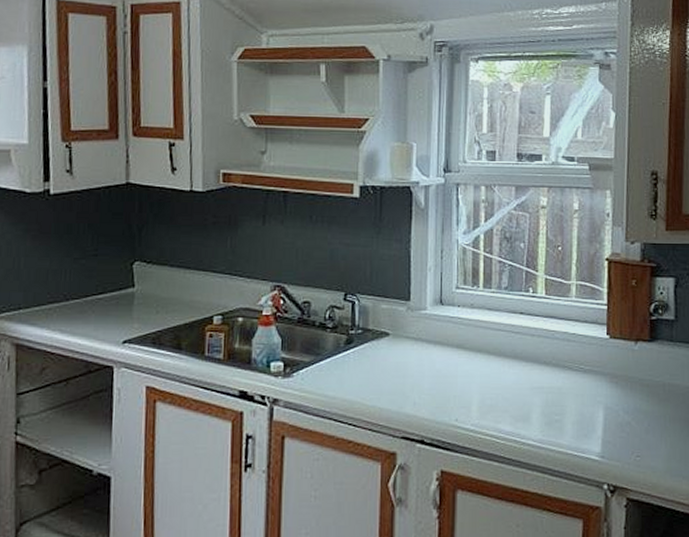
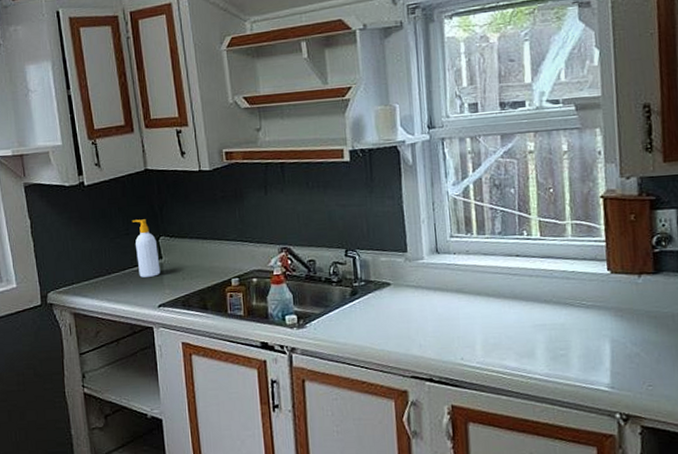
soap bottle: none [103,239,131,307] -> present [132,219,161,278]

